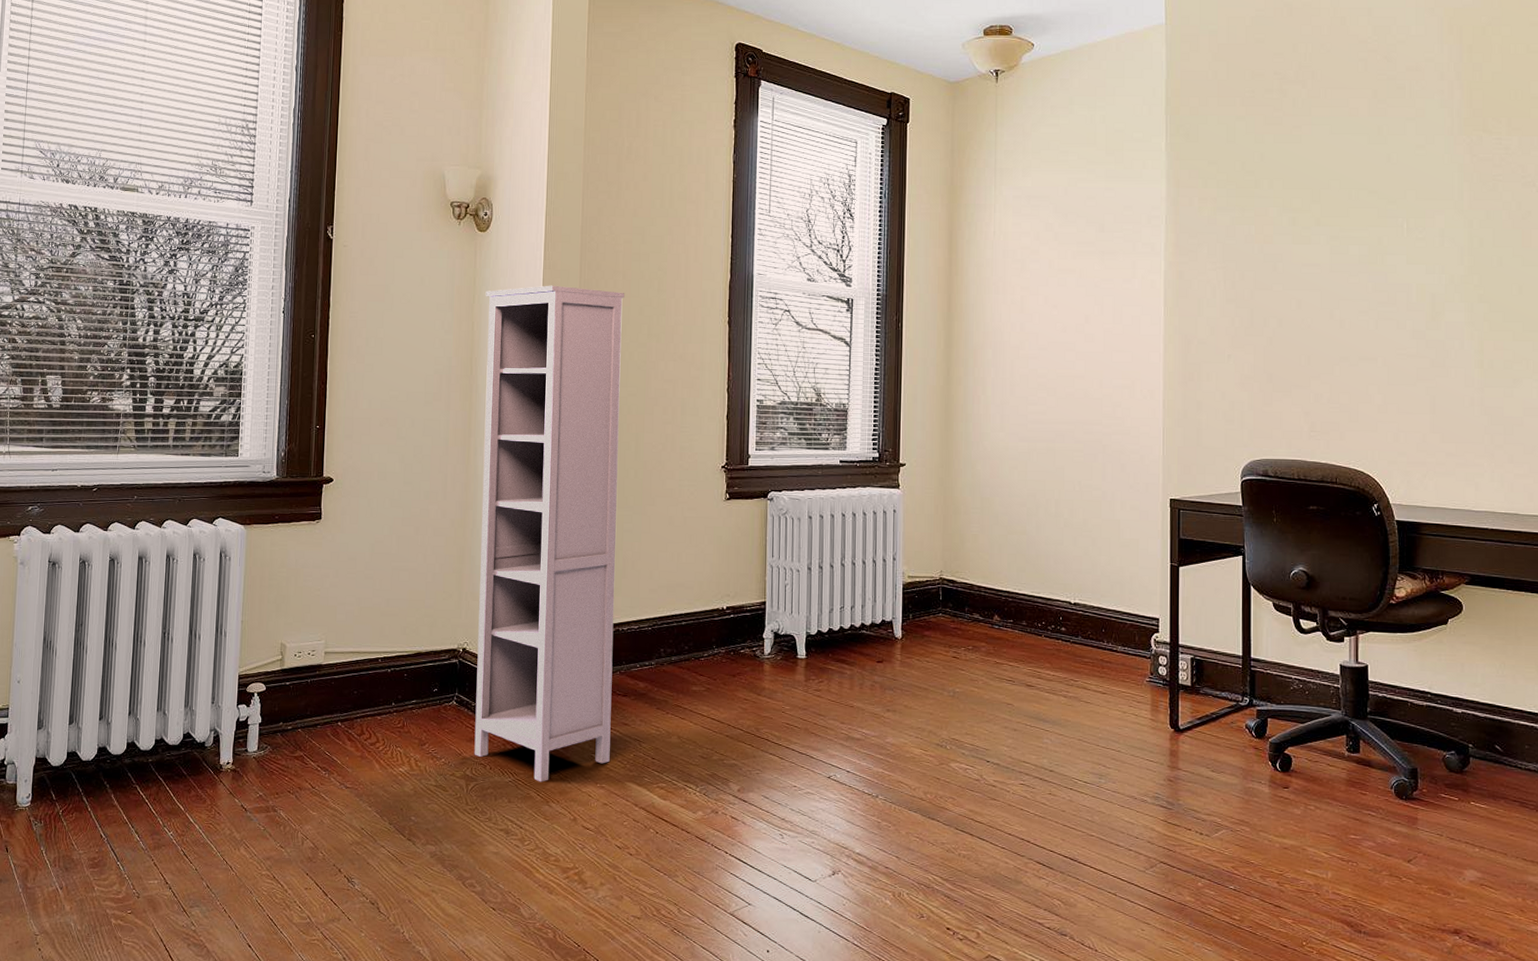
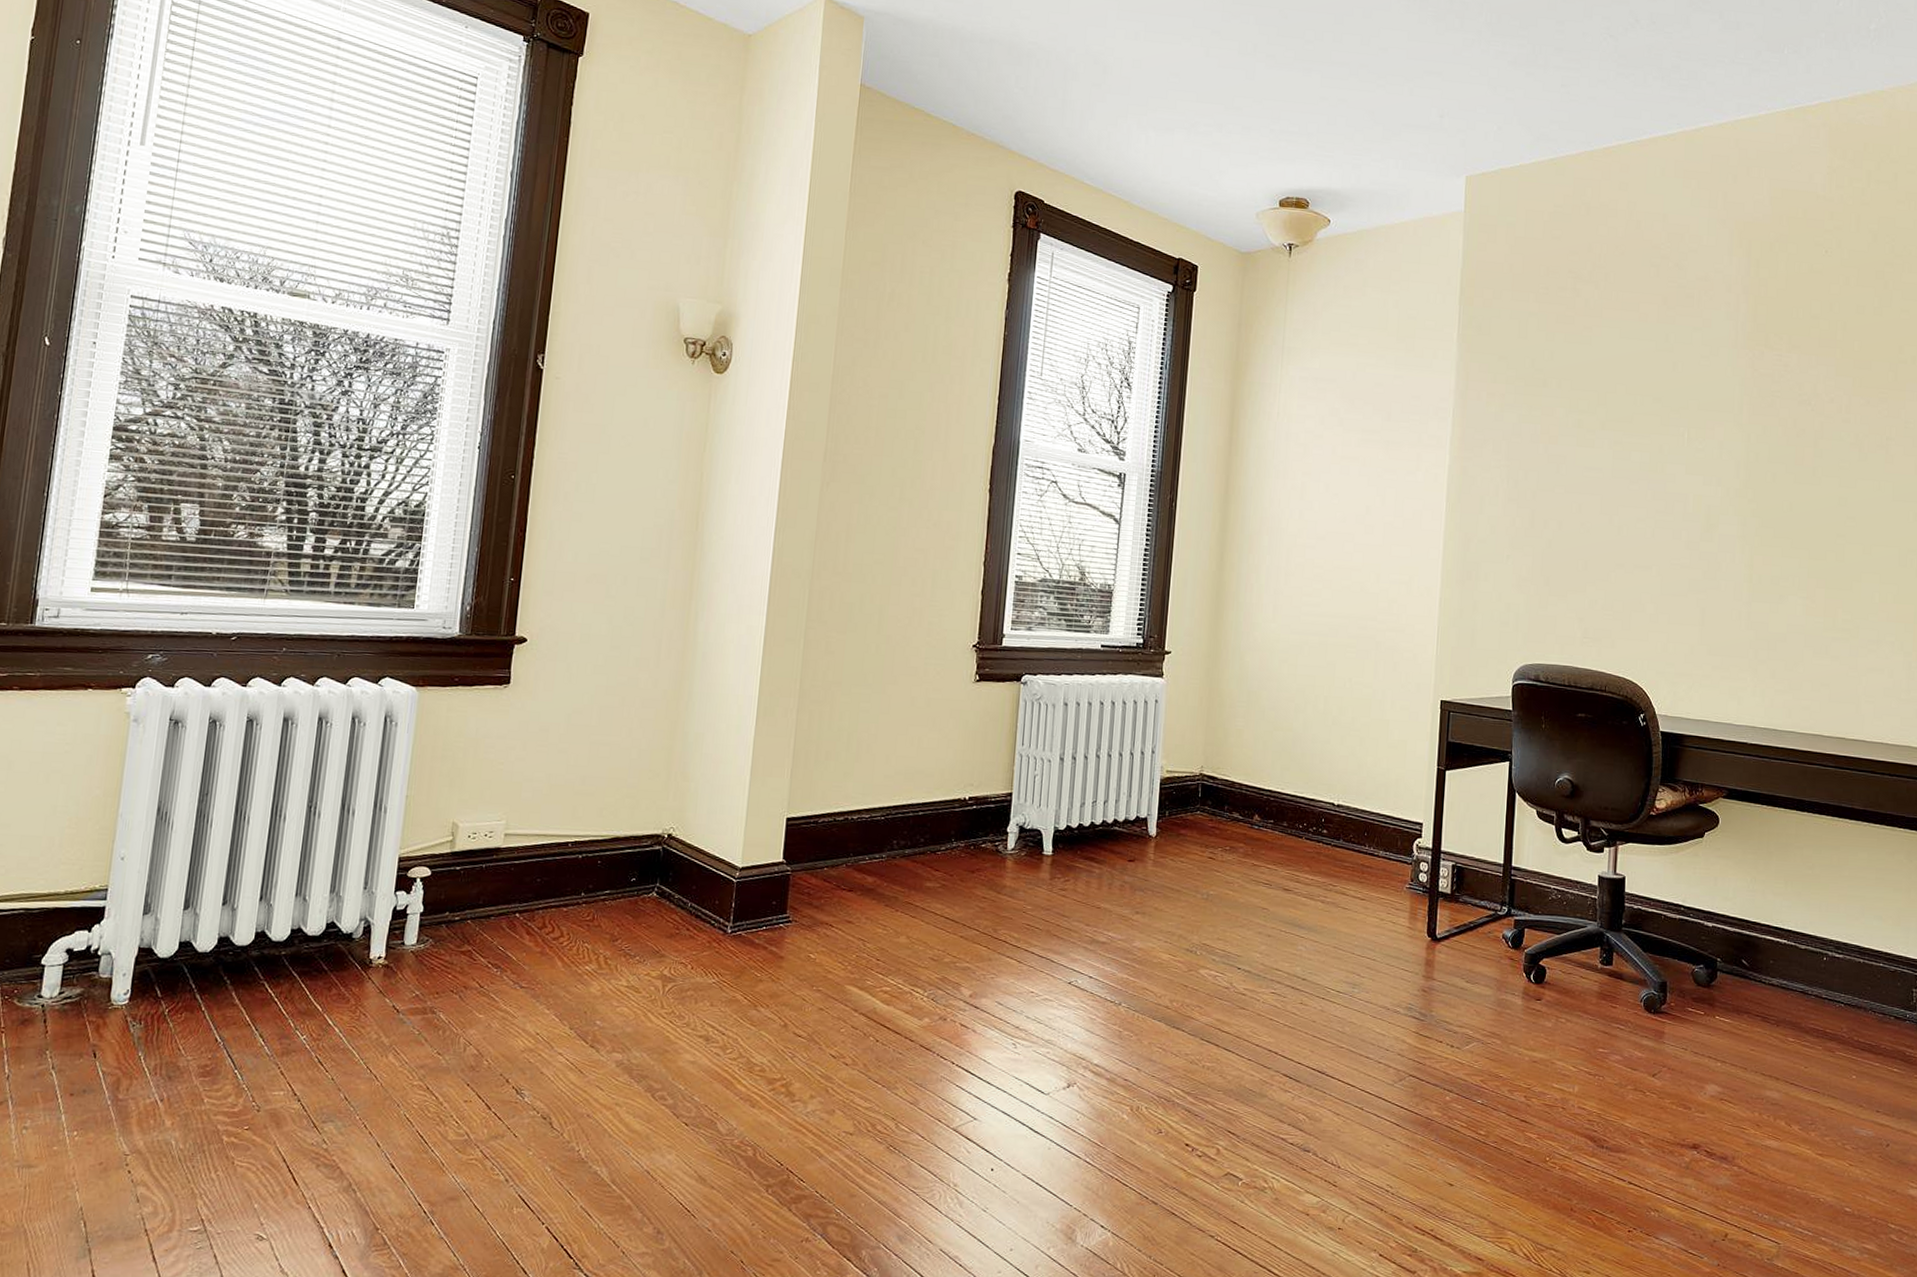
bookcase: present [474,285,625,782] -> none [674,437,877,984]

